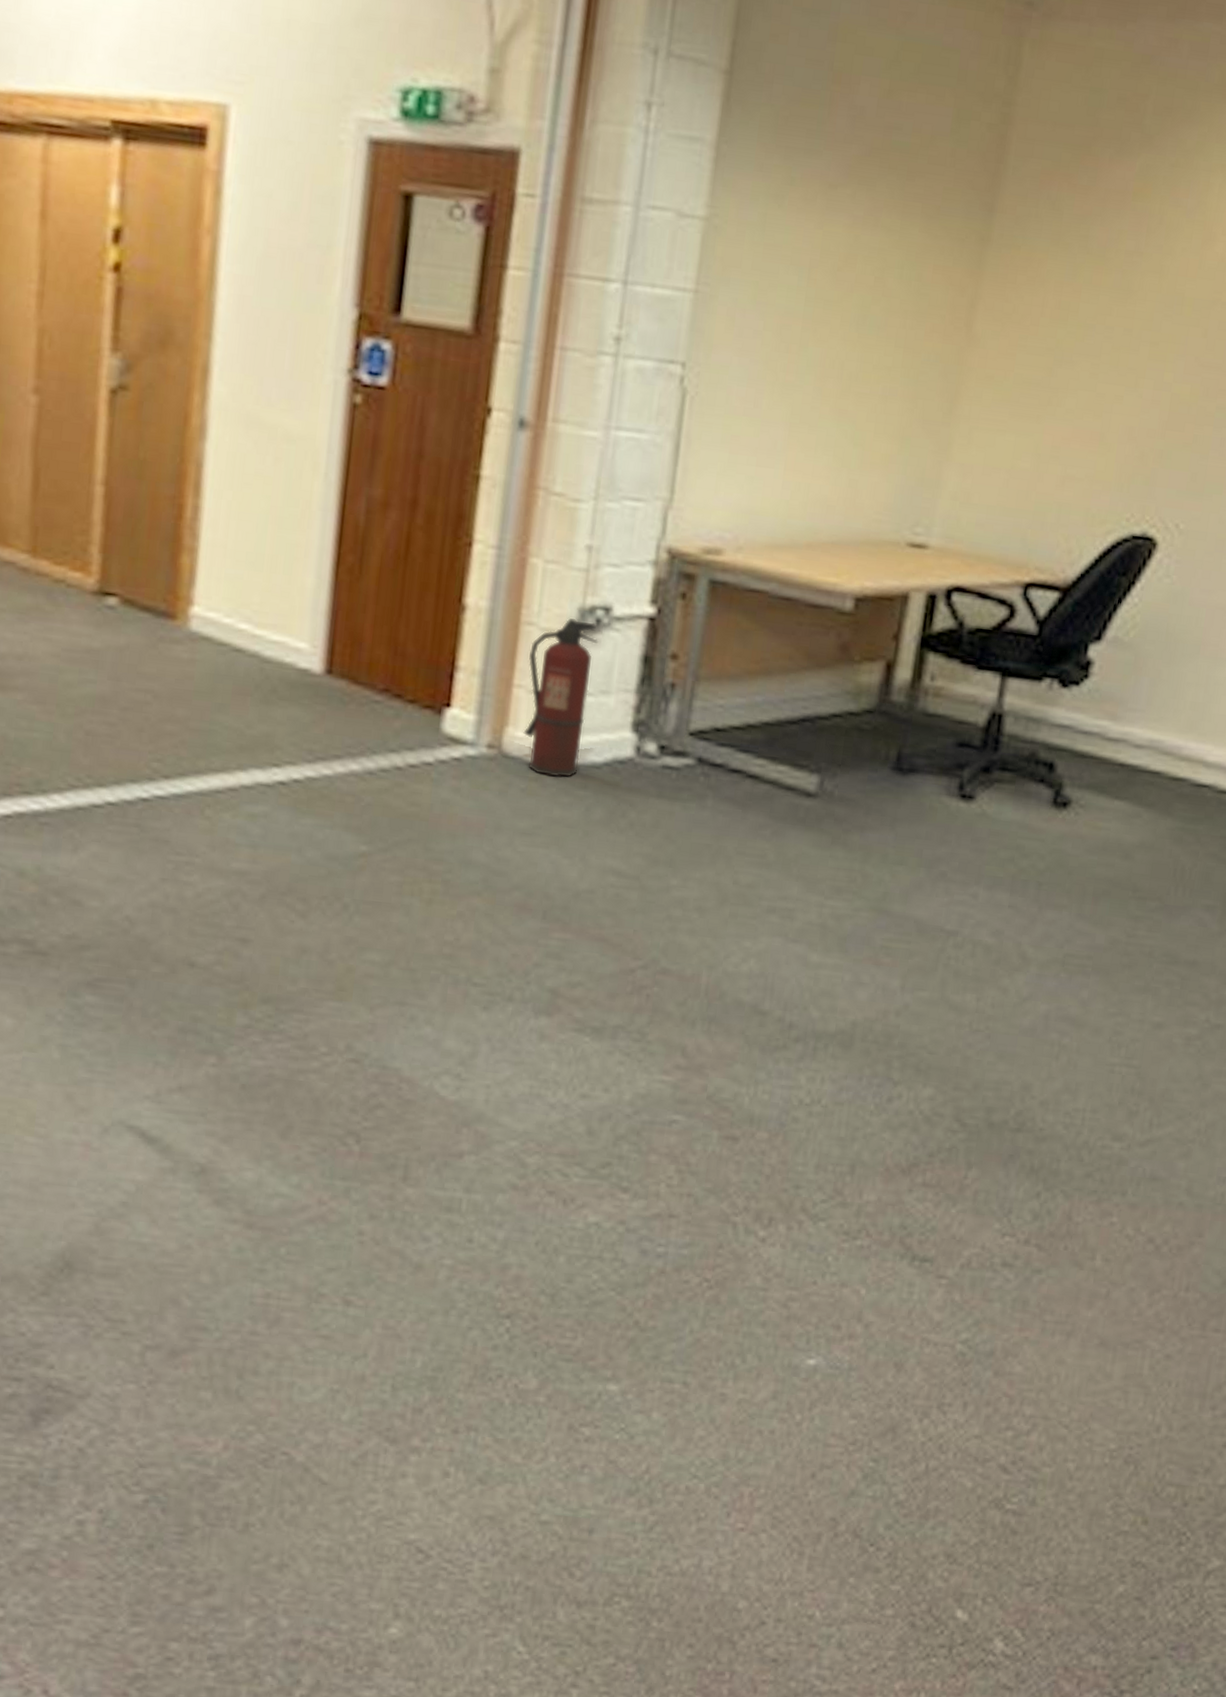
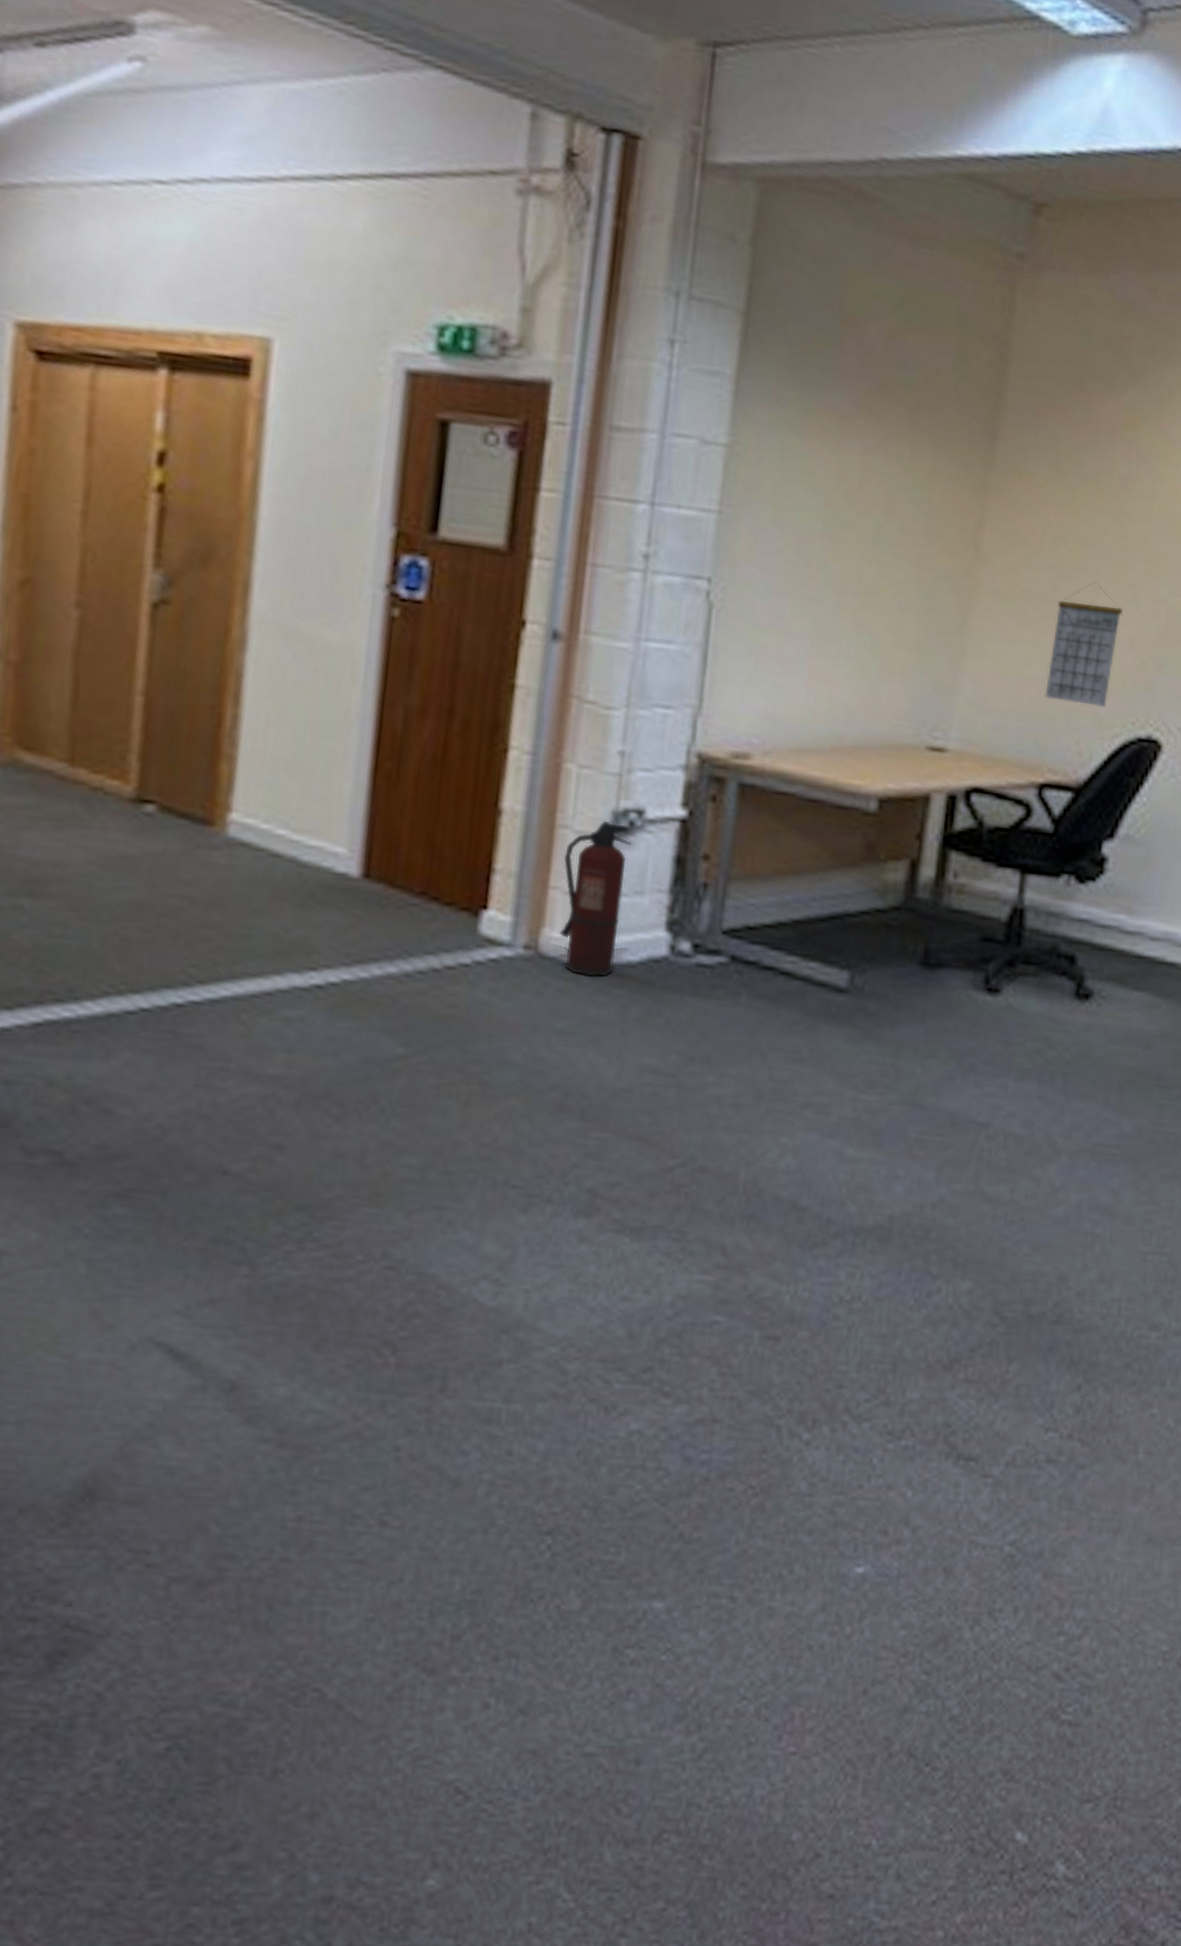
calendar: none [1035,367,1123,503] -> present [1045,582,1123,708]

